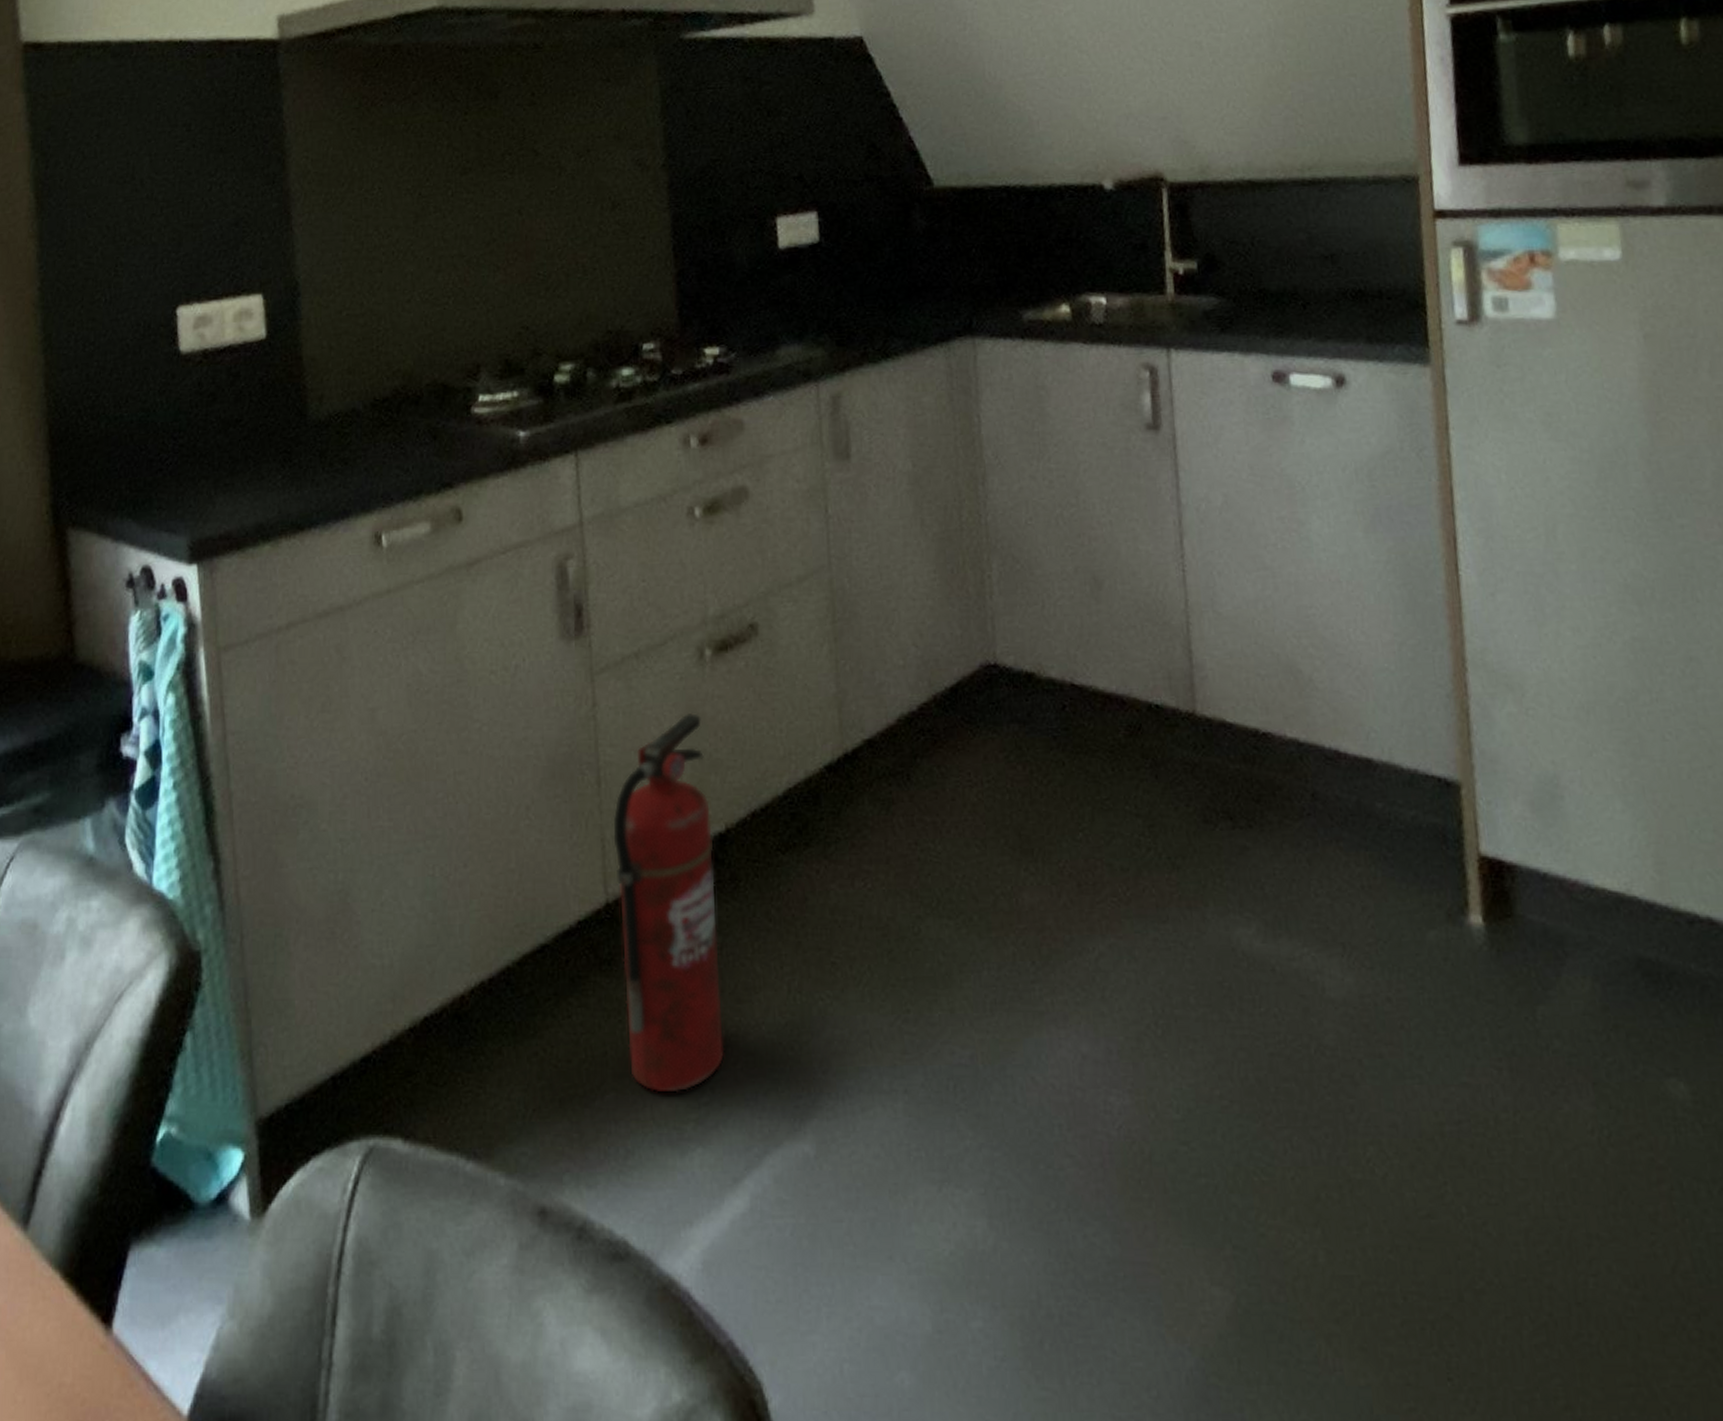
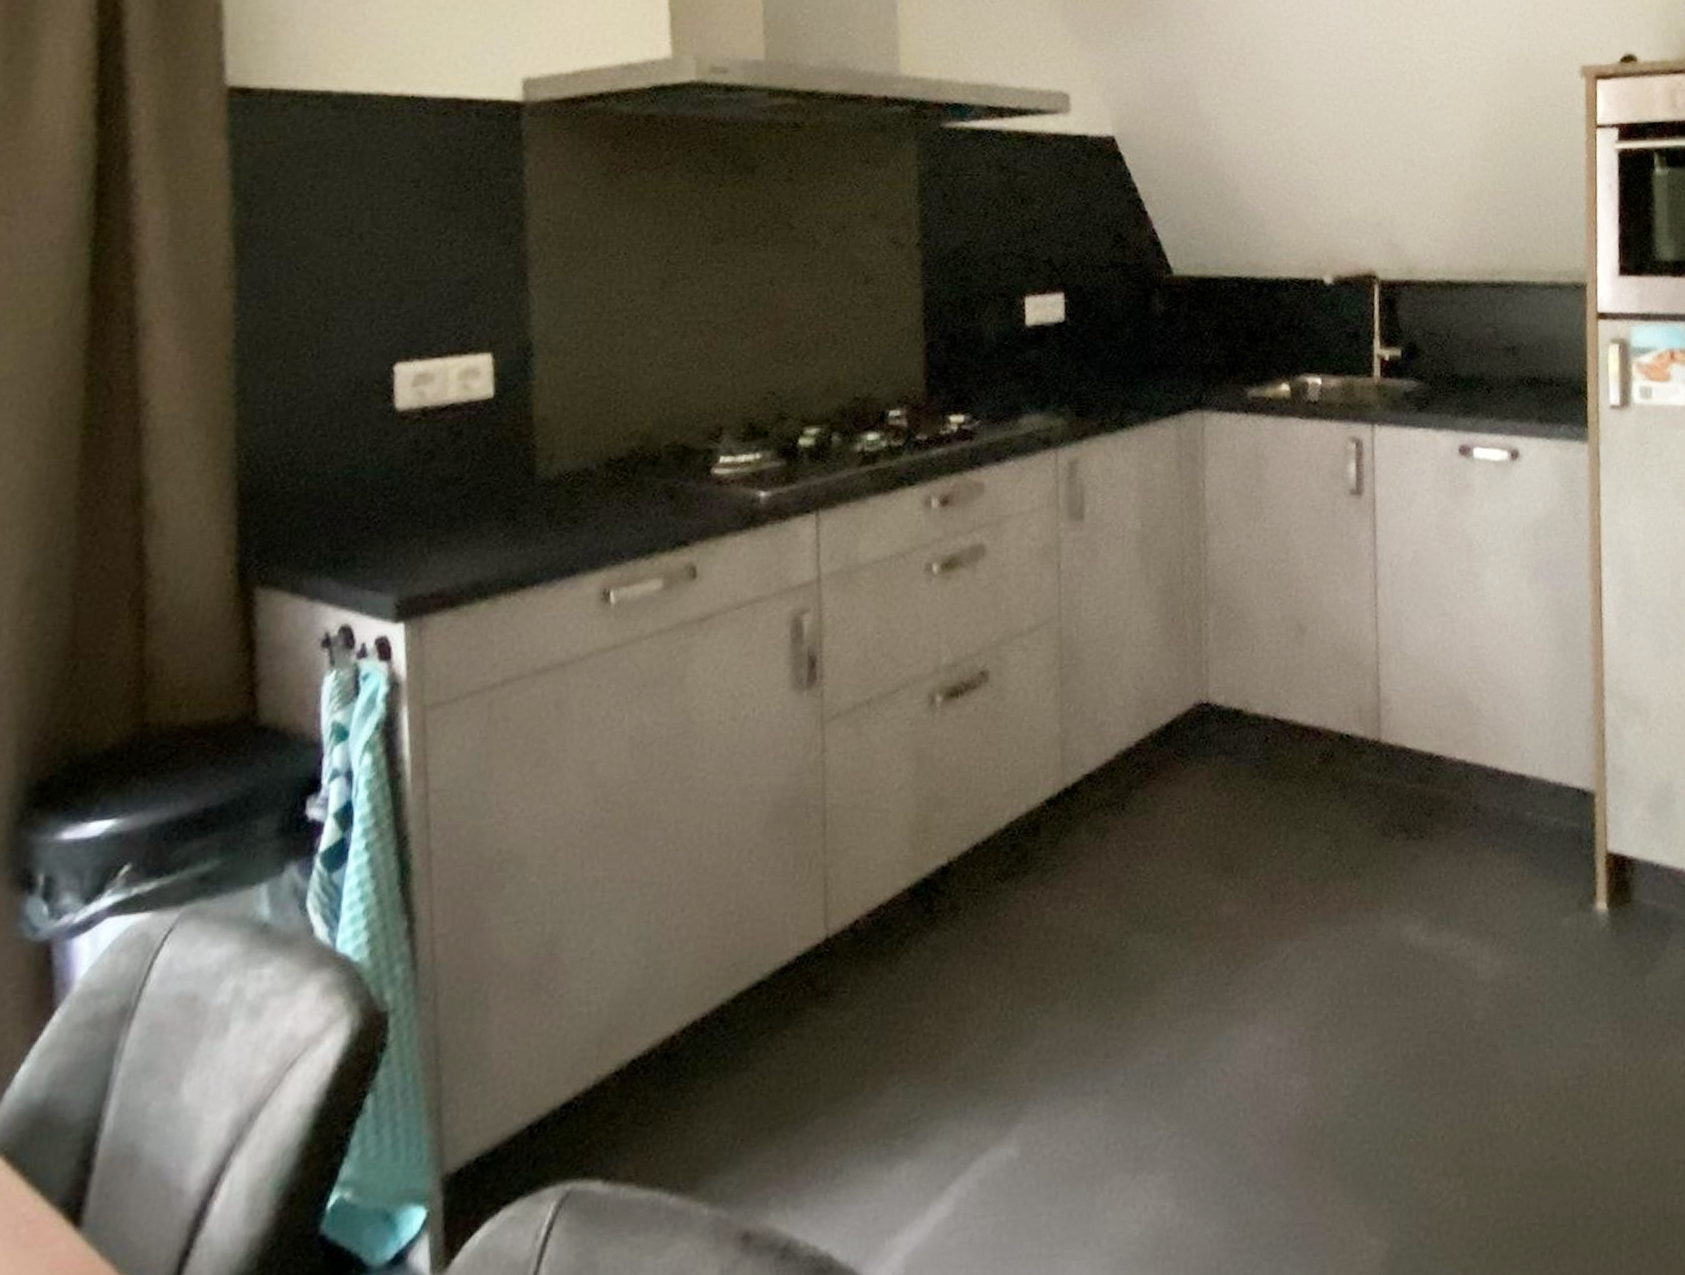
fire extinguisher: present [613,712,724,1093] -> none [836,754,936,1113]

